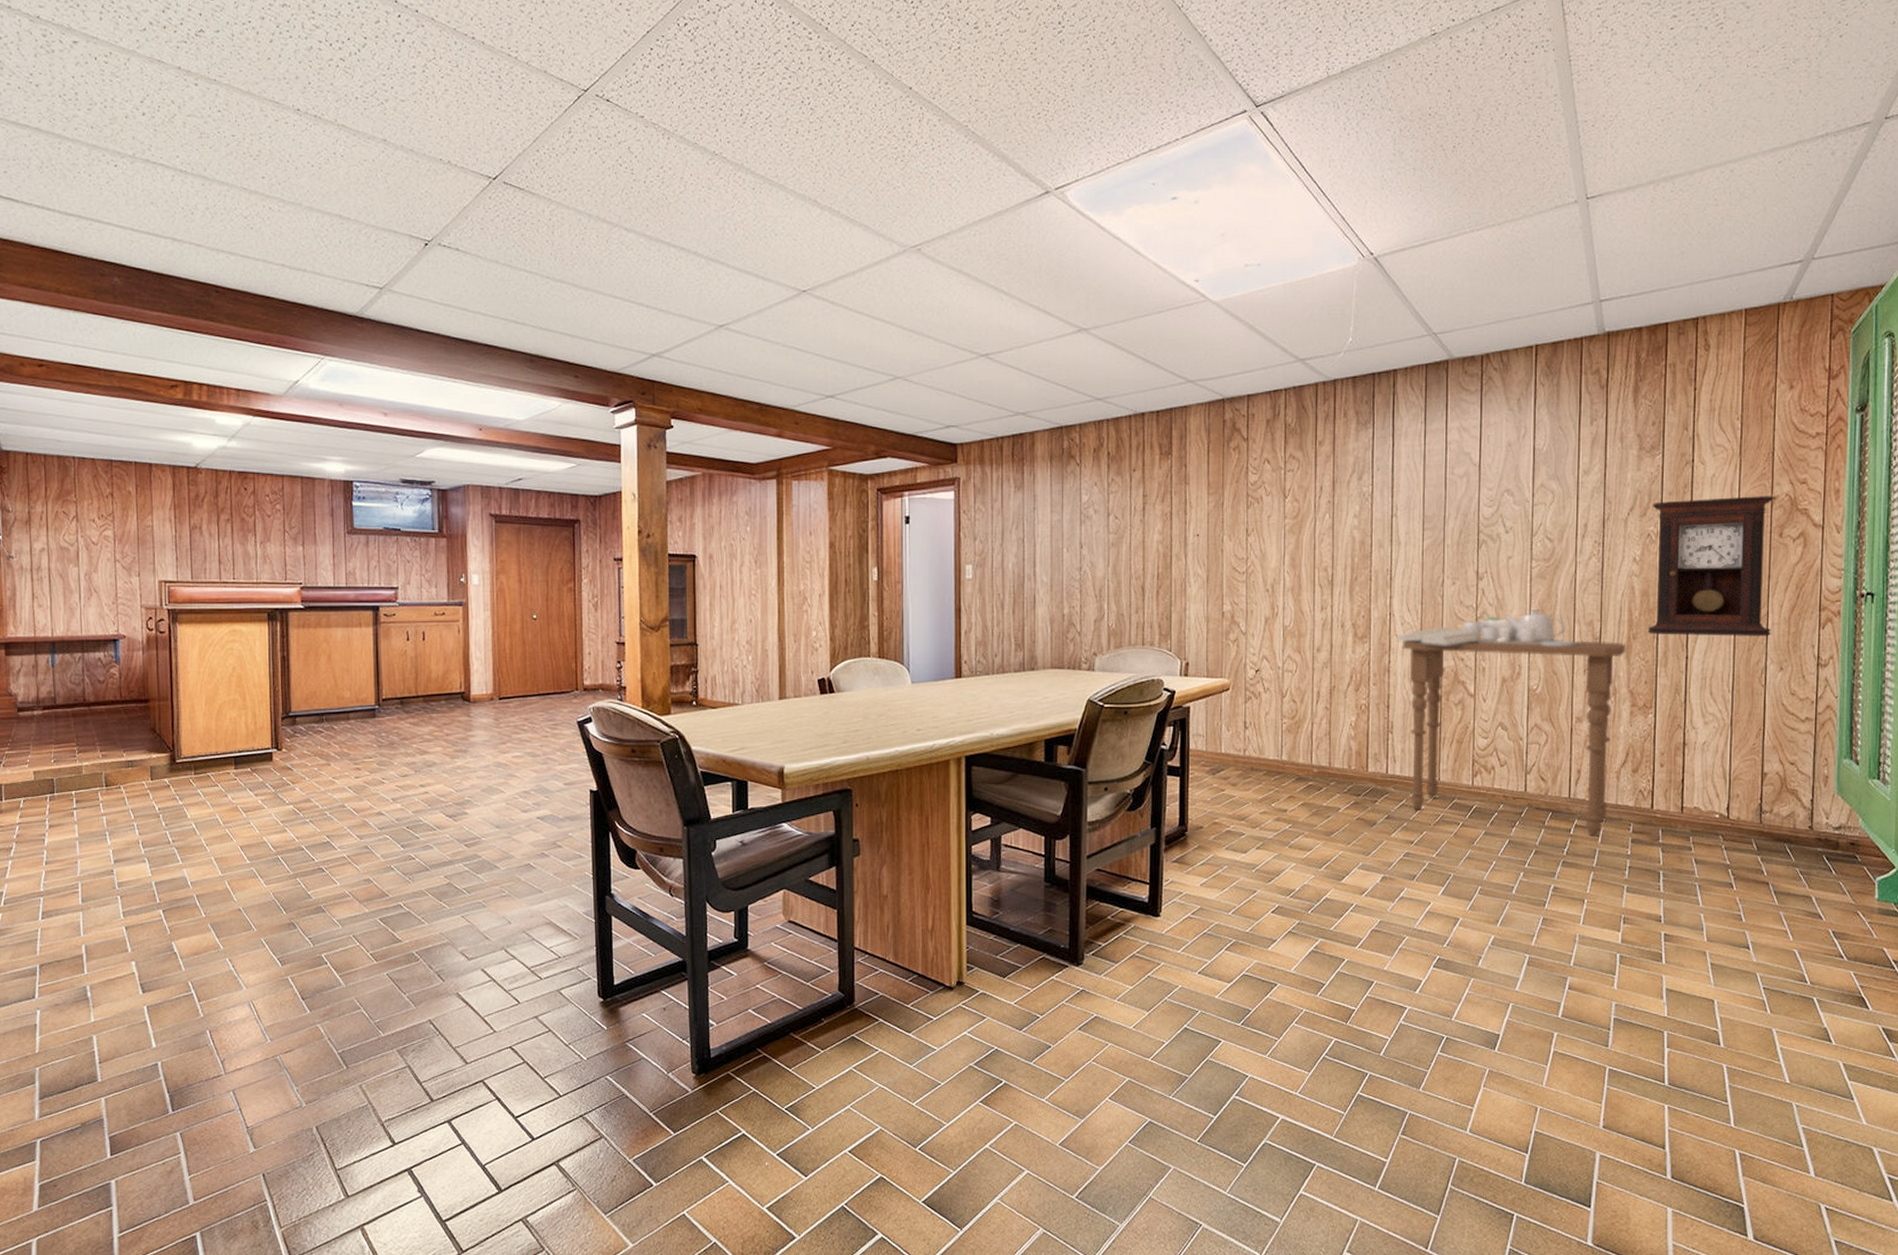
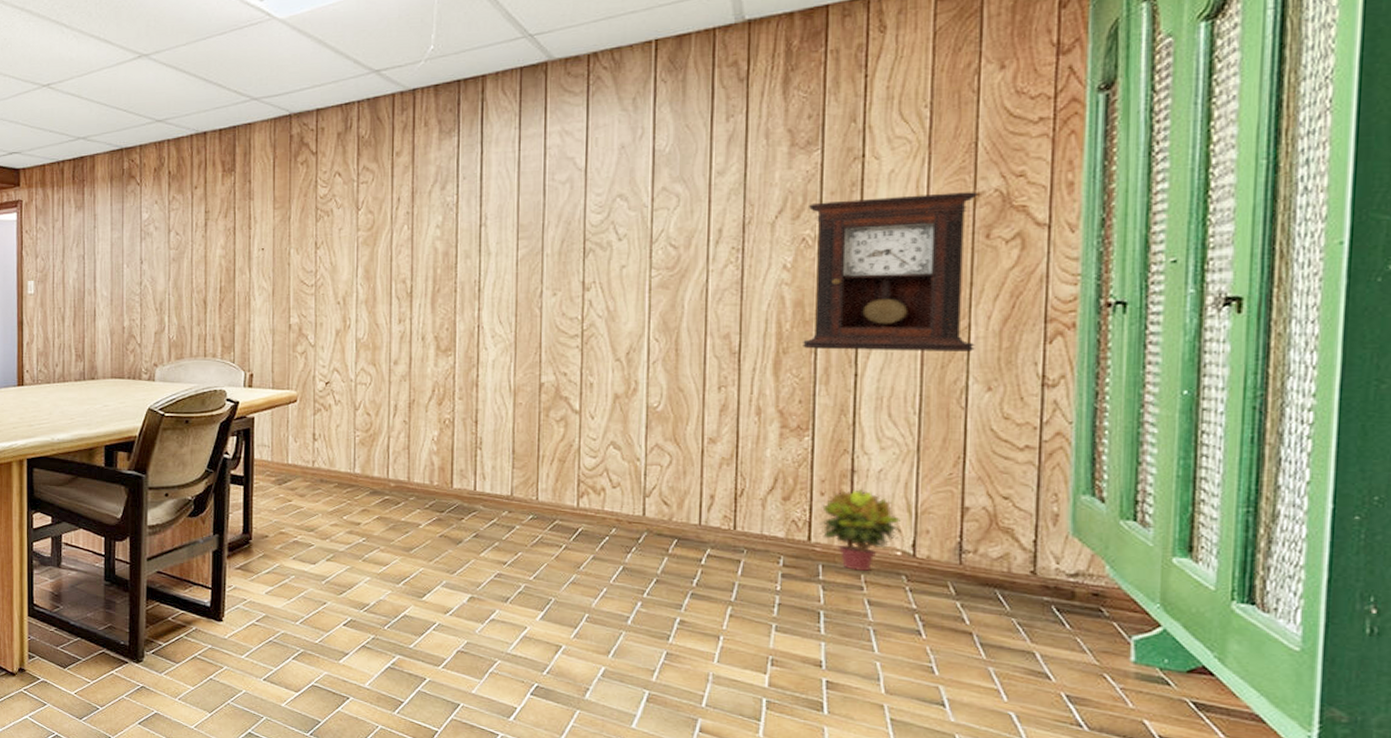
side table: present [1395,610,1625,837] -> none [485,322,773,569]
potted plant: none [1658,759,1722,833] -> present [817,488,905,571]

